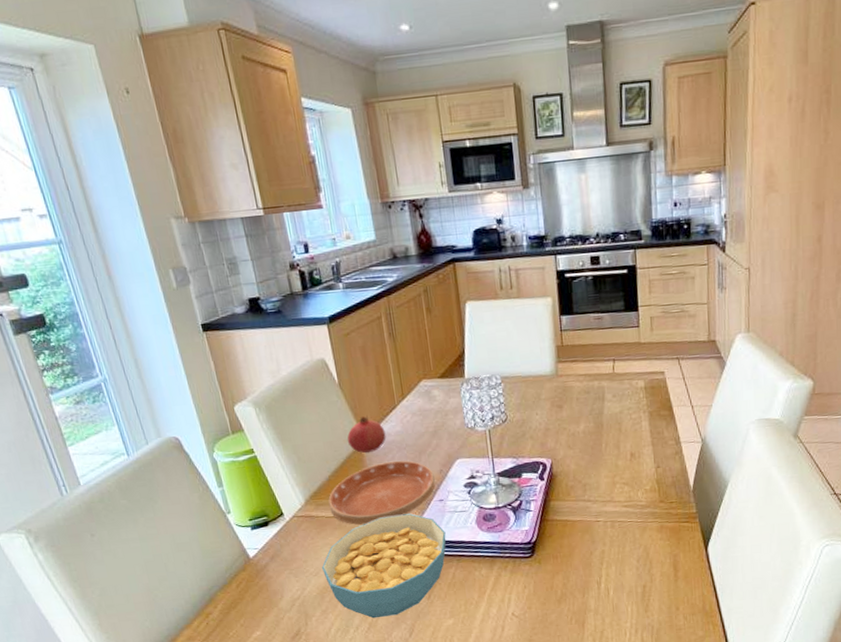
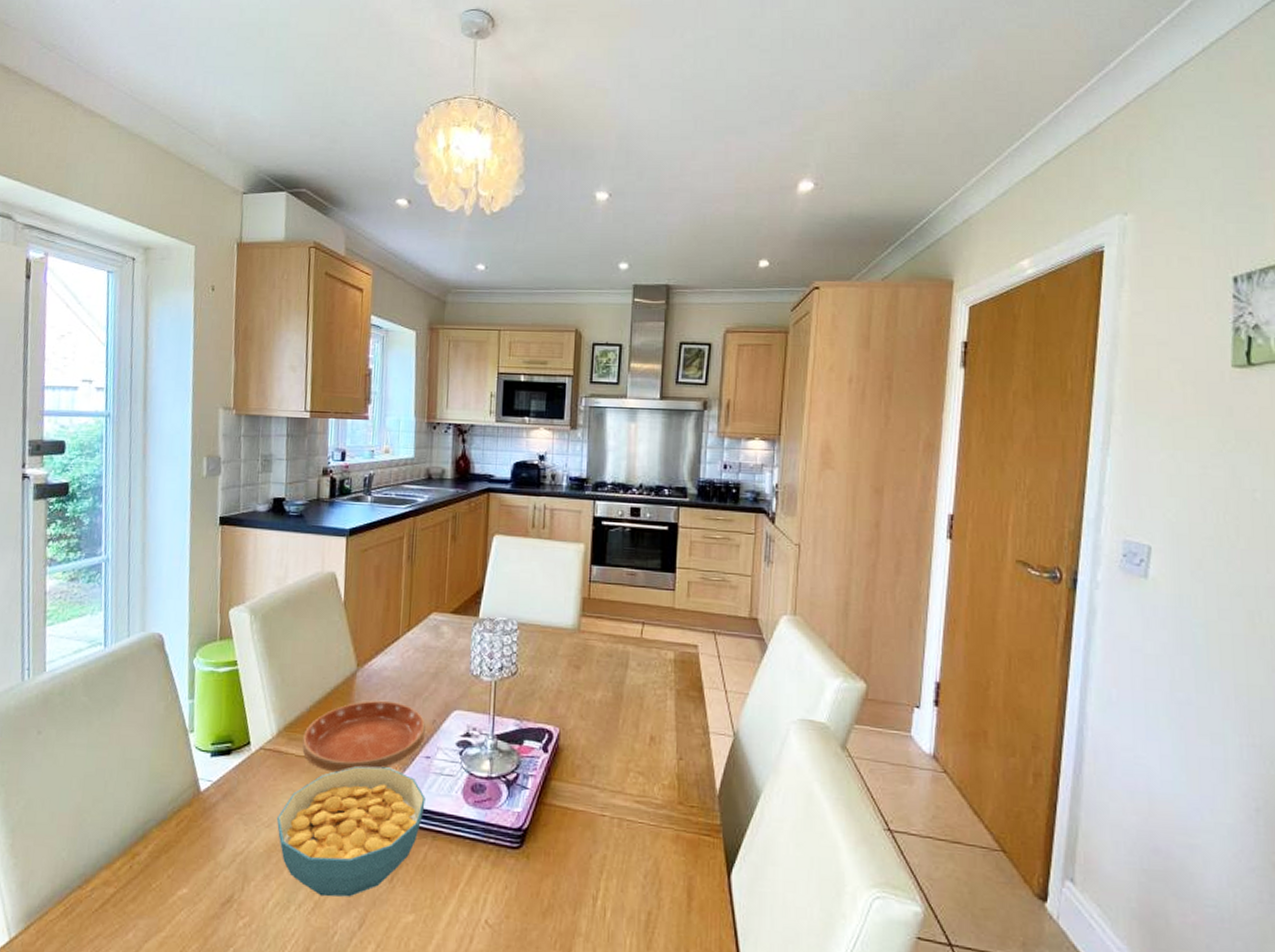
fruit: present [347,415,386,453] -> none [339,642,382,687]

